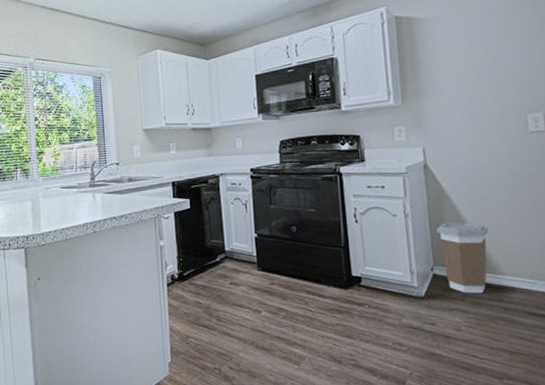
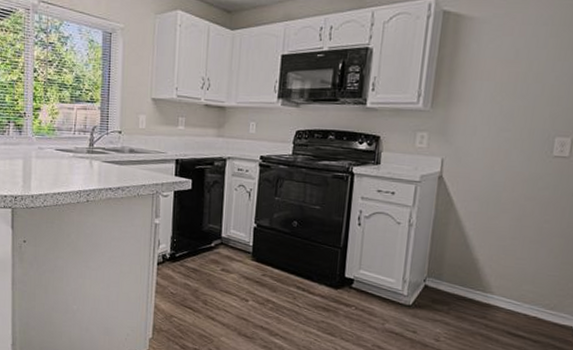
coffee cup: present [436,222,489,294] -> none [436,237,489,310]

